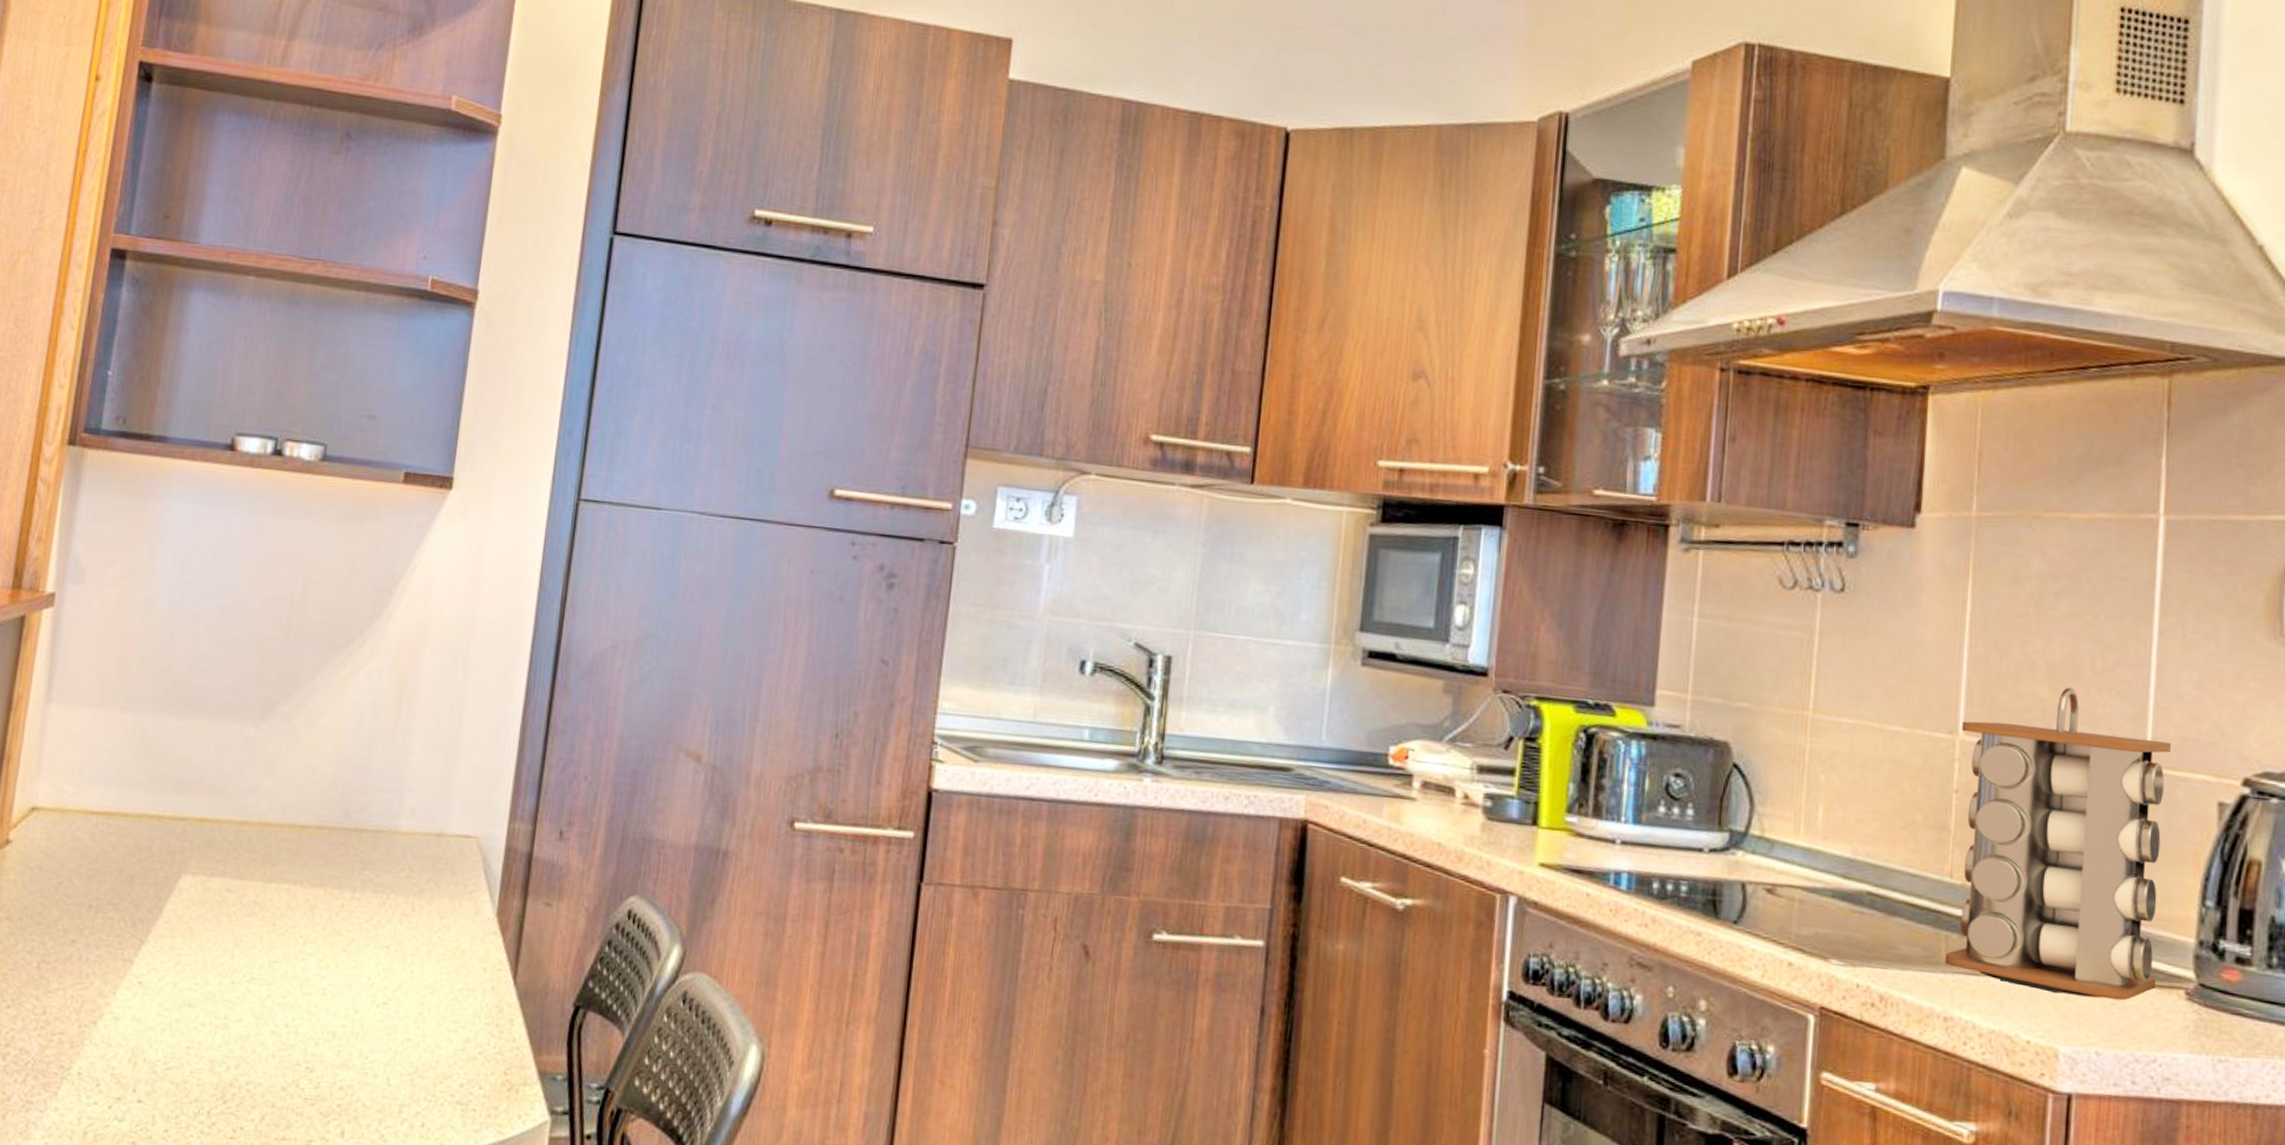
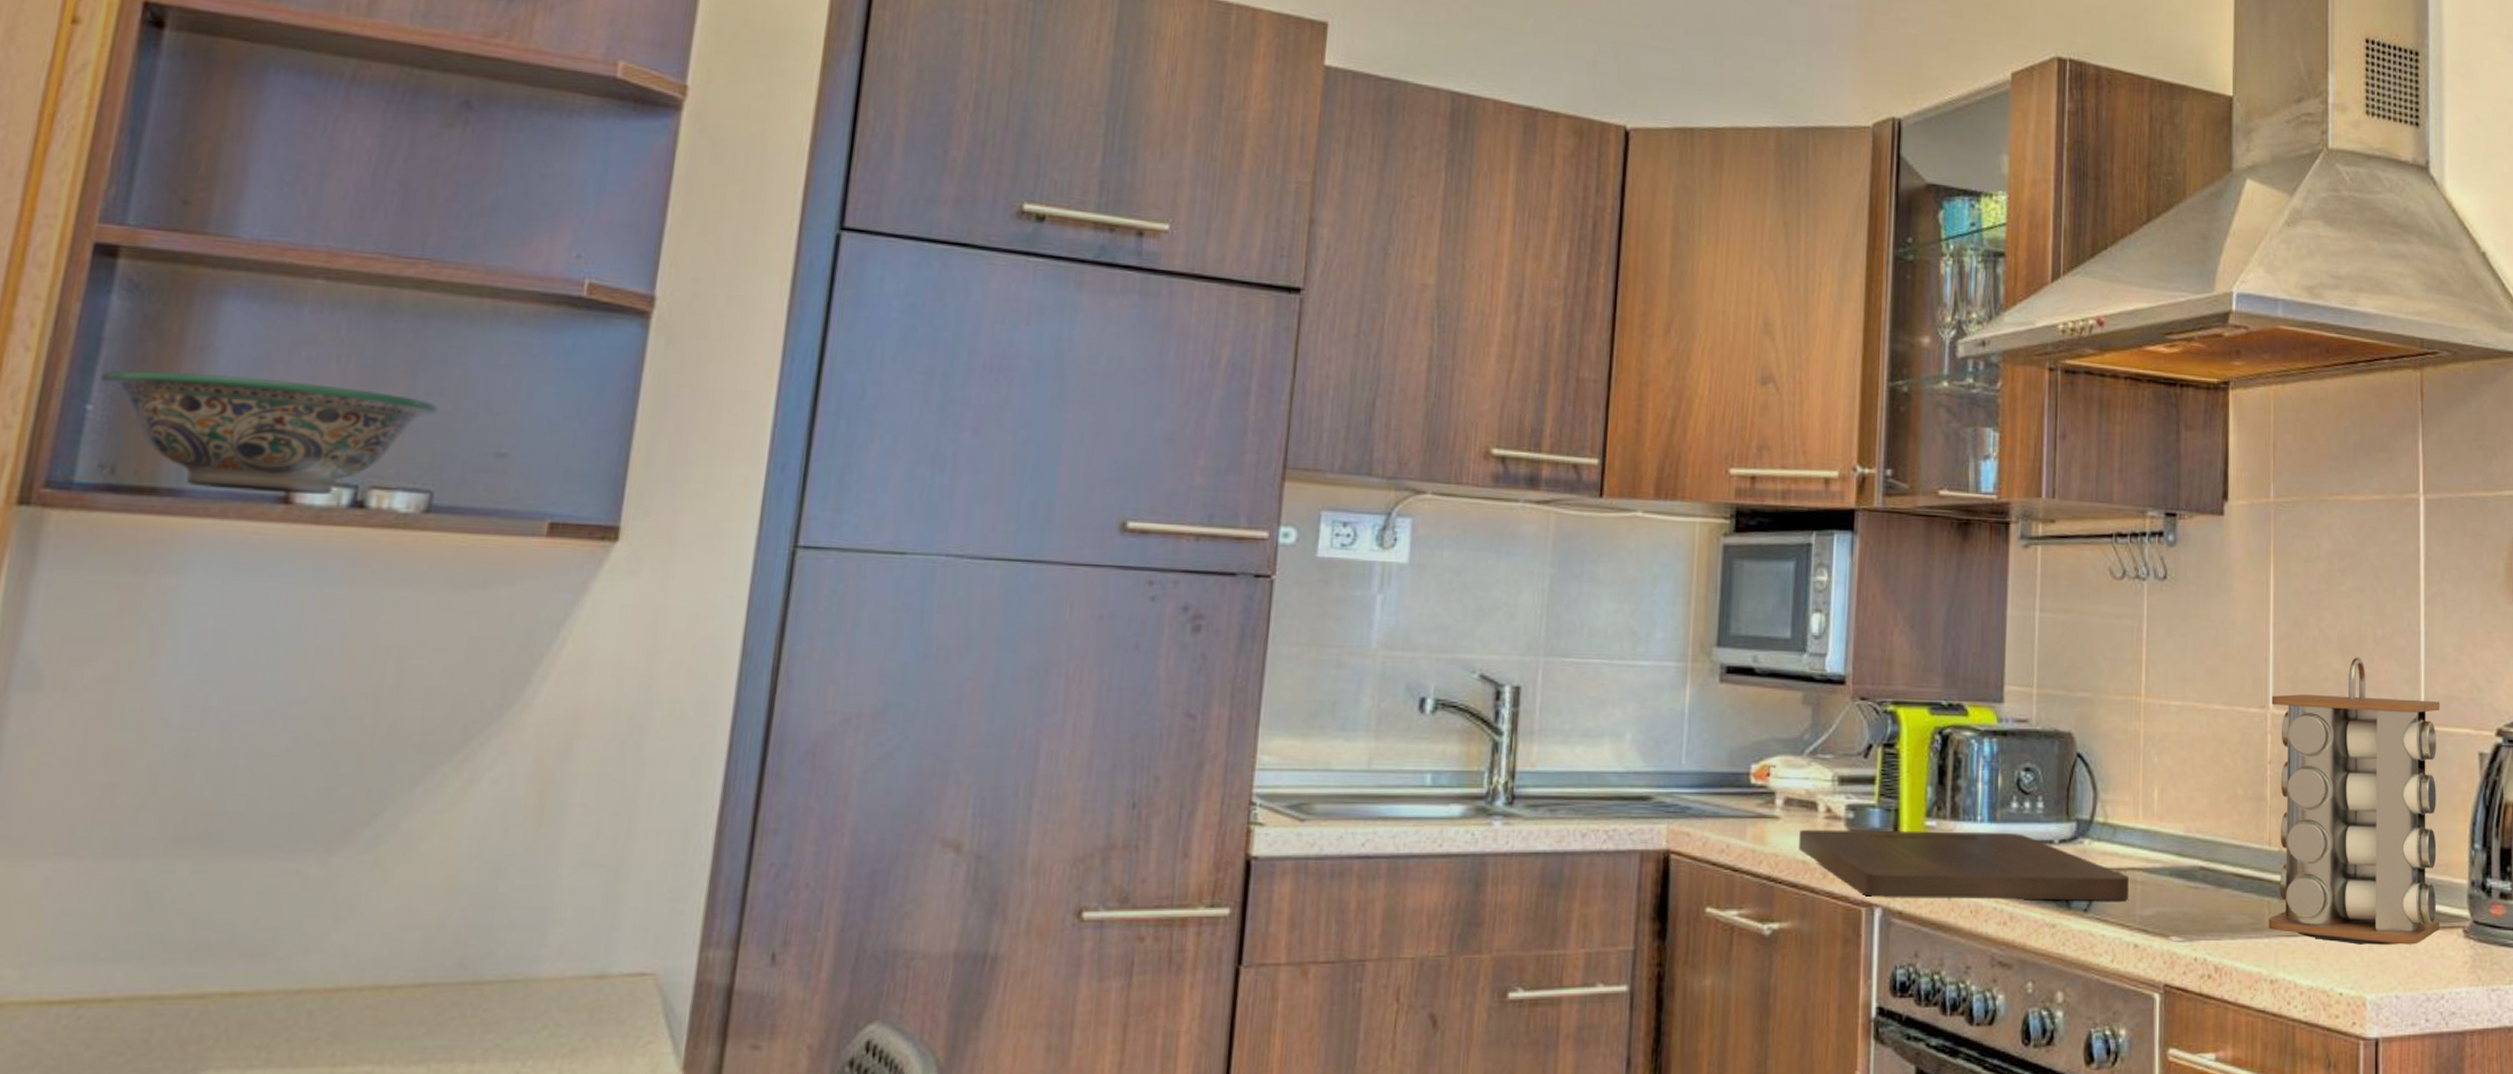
decorative bowl: none [116,345,330,445] -> present [100,370,439,495]
cutting board: none [1434,812,1786,917] -> present [1799,829,2130,901]

